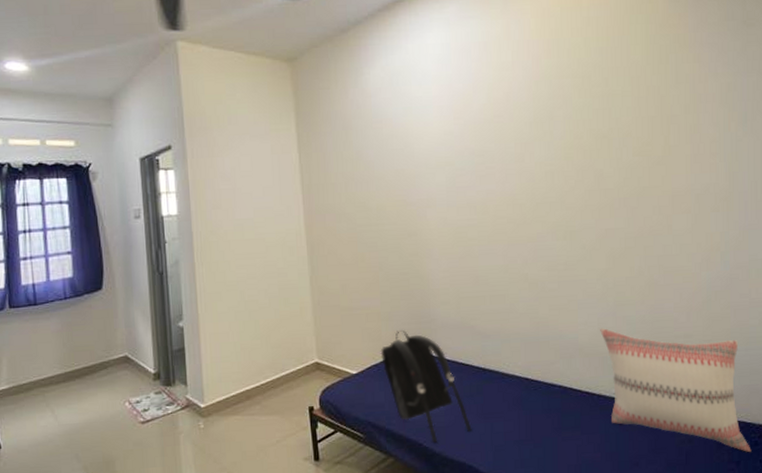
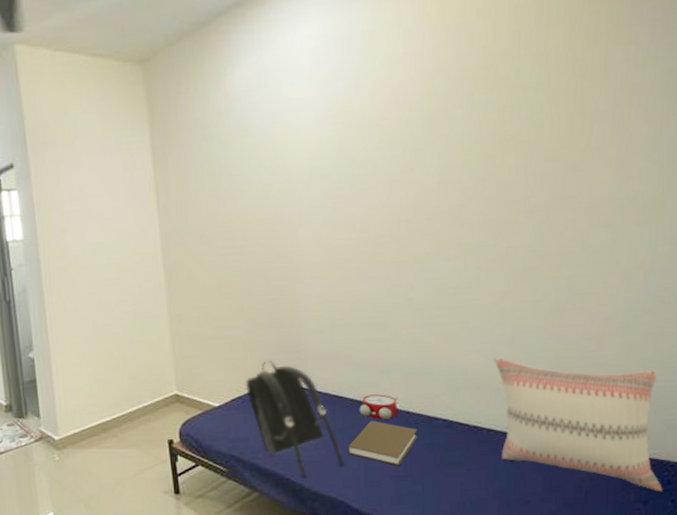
book: none [474,387,537,430] -> present [347,420,418,466]
alarm clock: none [484,362,519,386] -> present [359,394,399,420]

